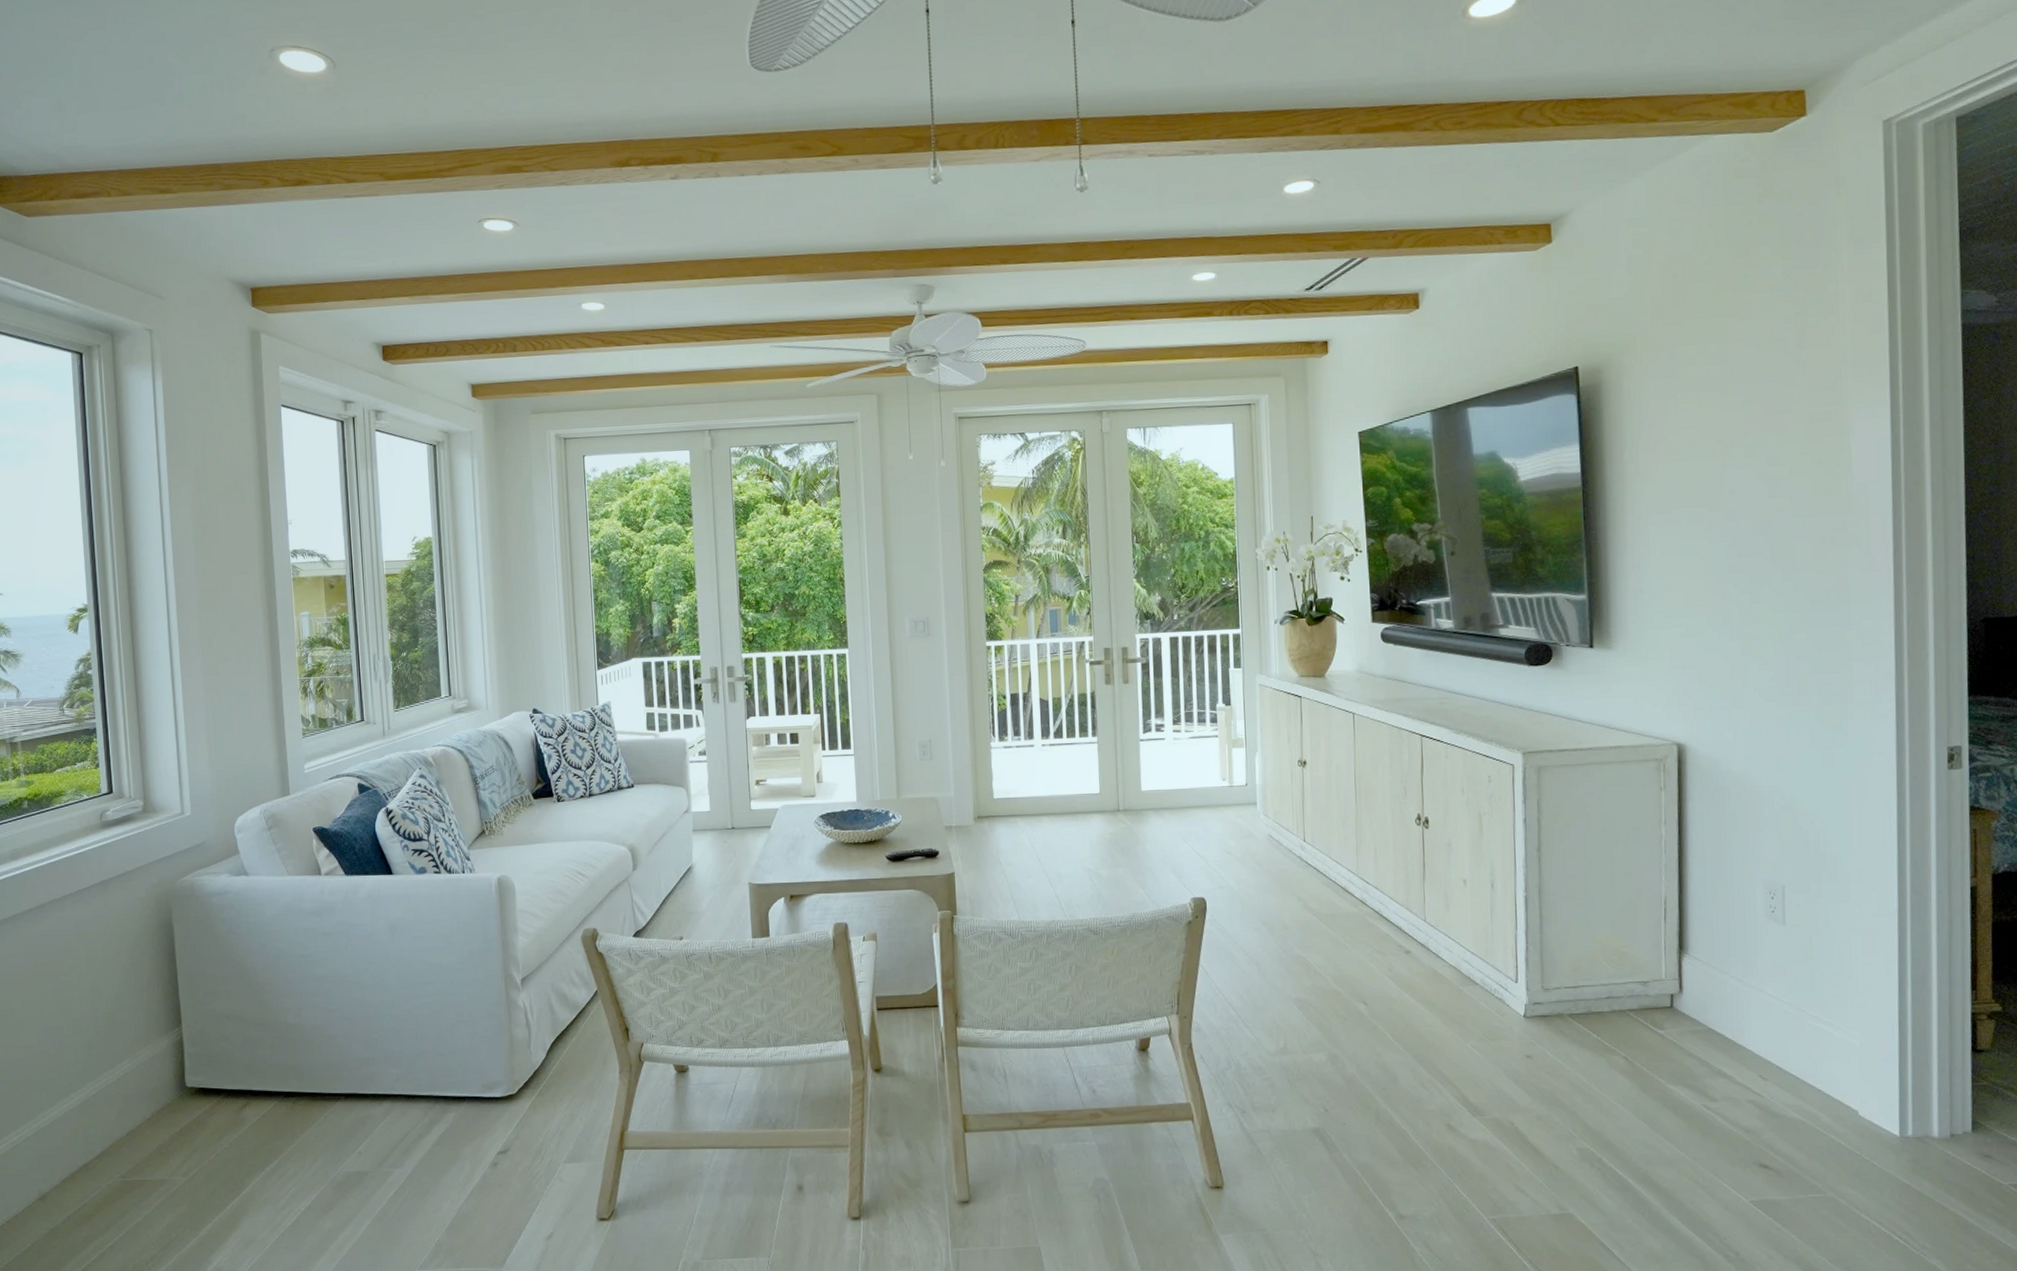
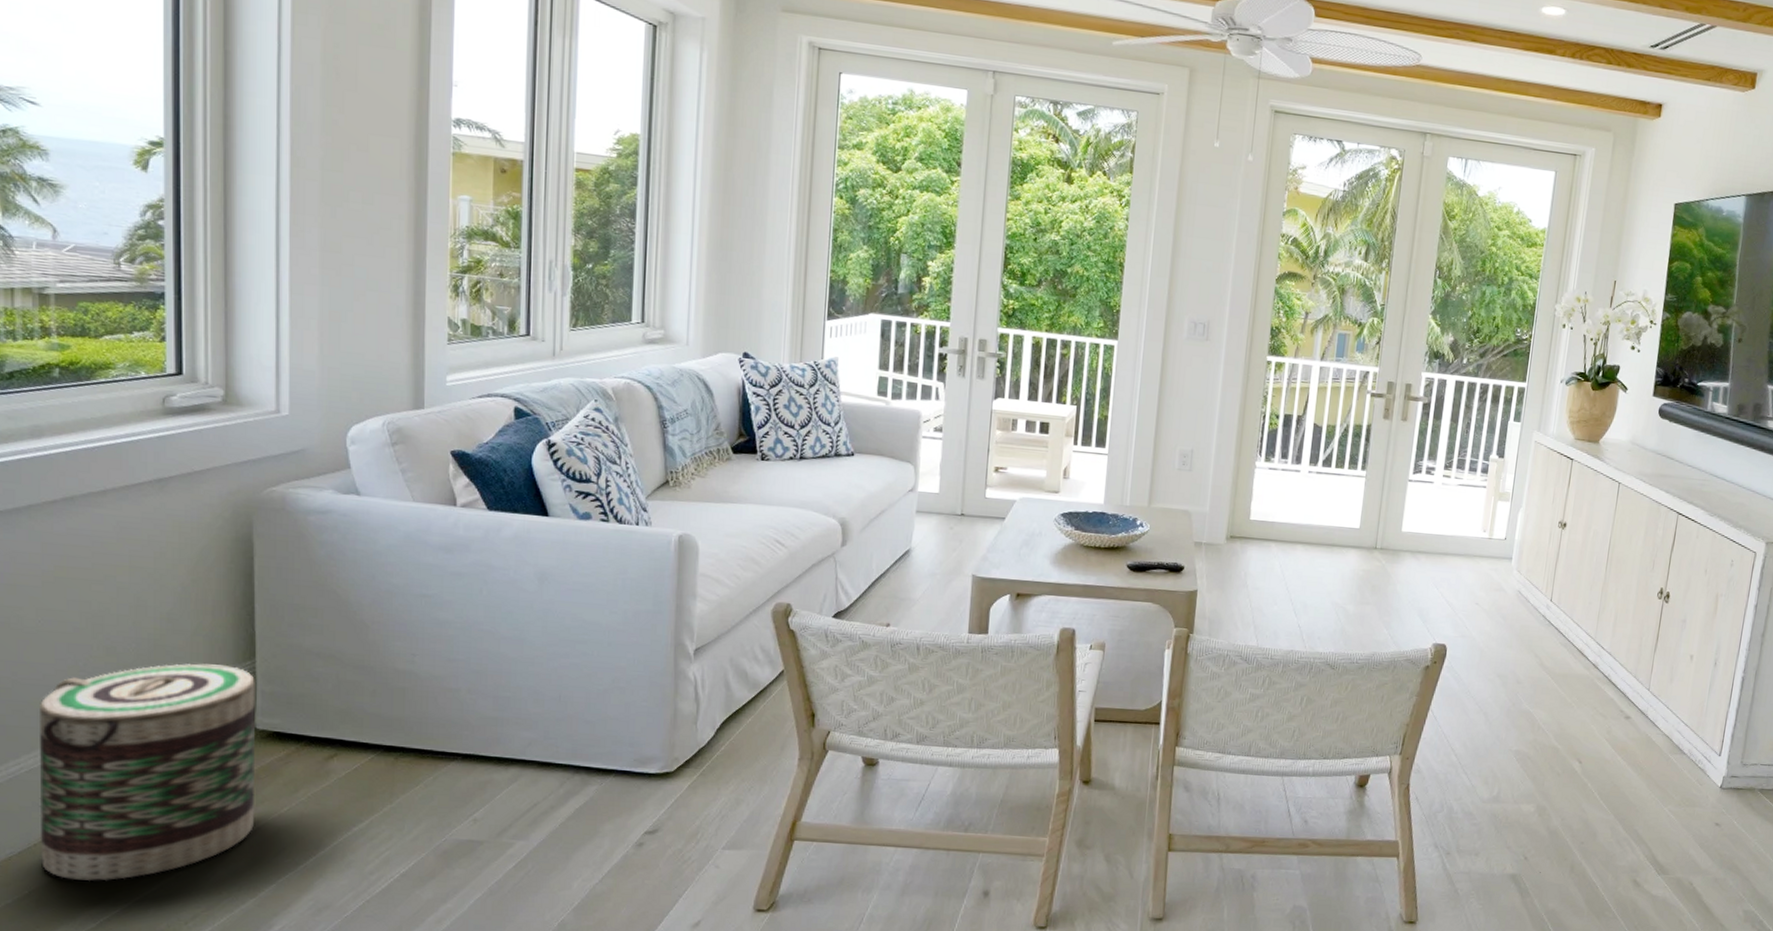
basket: none [30,1034,191,1232] -> present [39,663,255,882]

